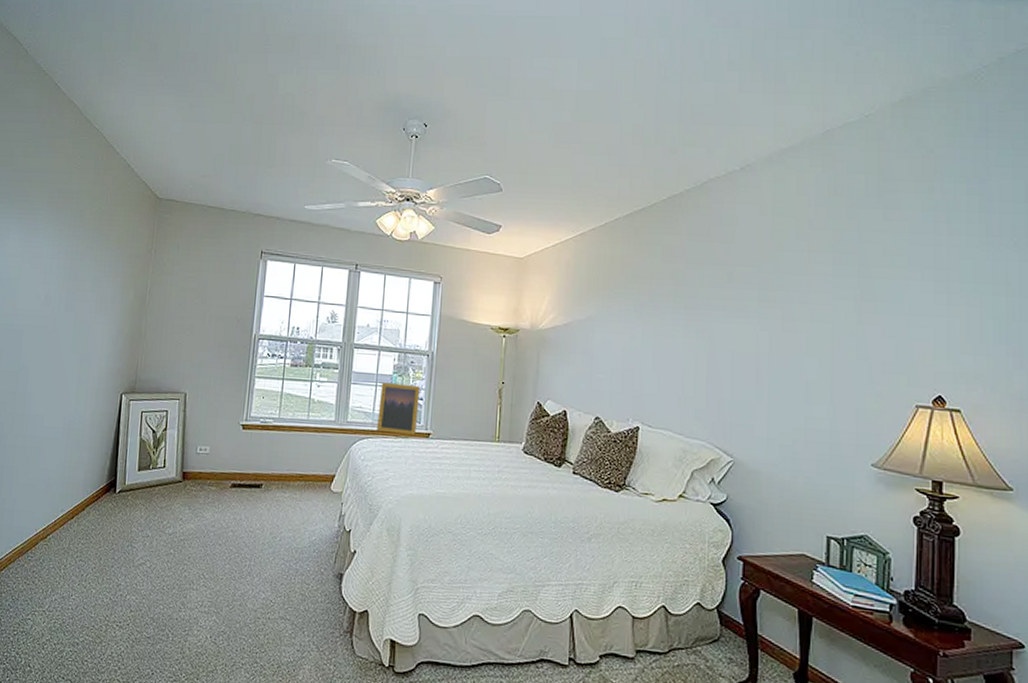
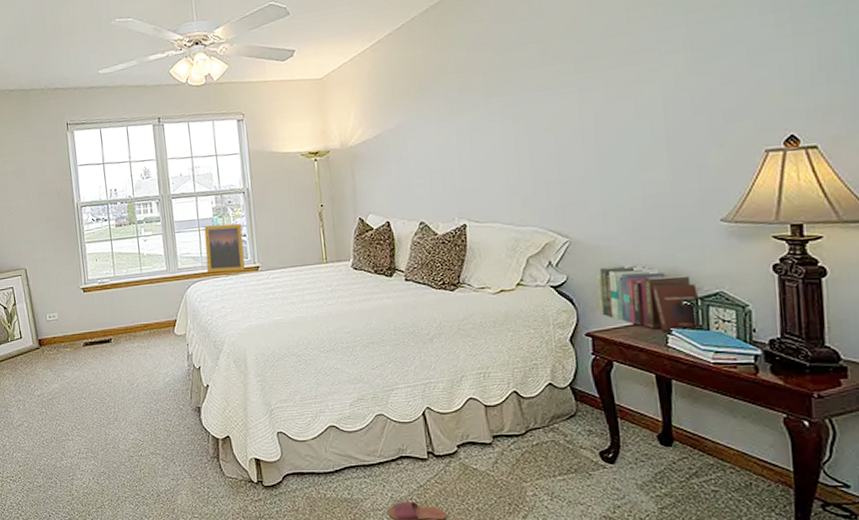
books: none [753,492,846,569] -> present [596,266,700,333]

